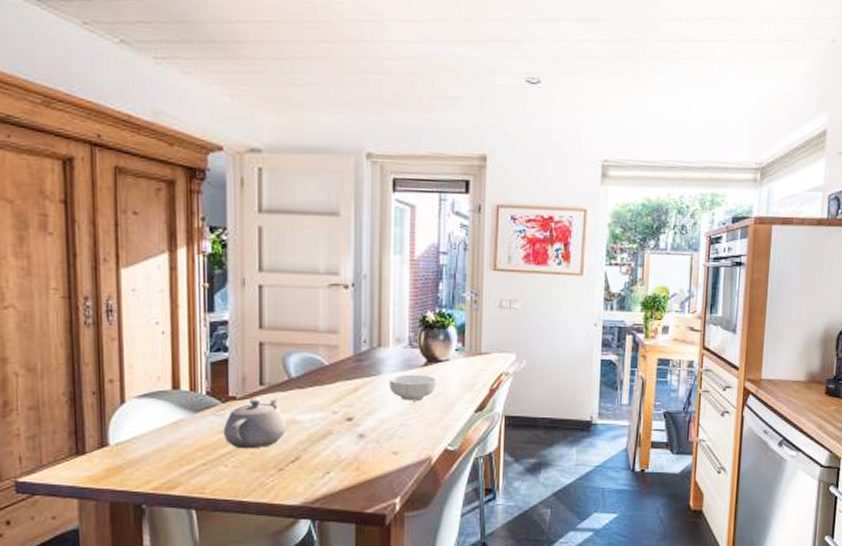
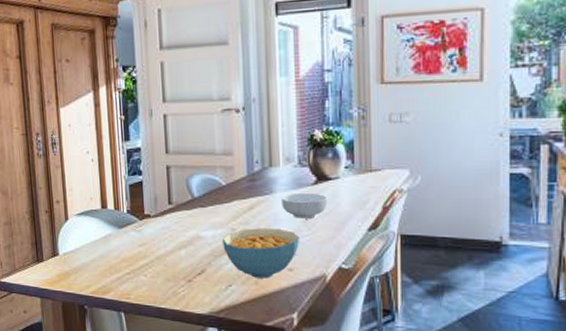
teapot: present [223,398,287,449] -> none [141,216,193,261]
cereal bowl: none [322,411,406,464] -> present [222,228,299,279]

